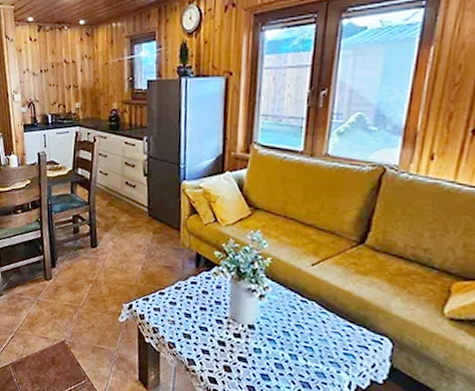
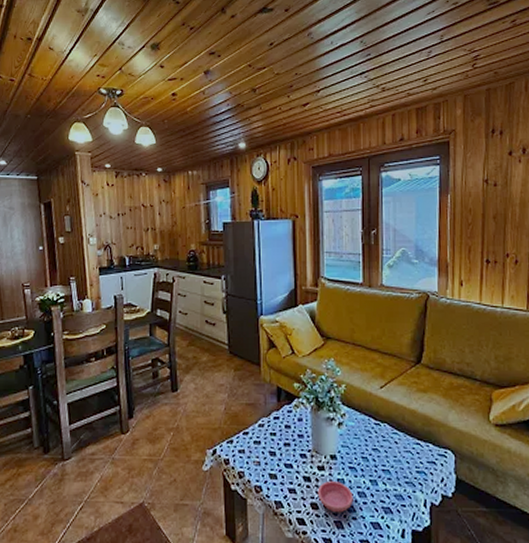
saucer: none [231,348,270,379] -> present [317,481,354,513]

